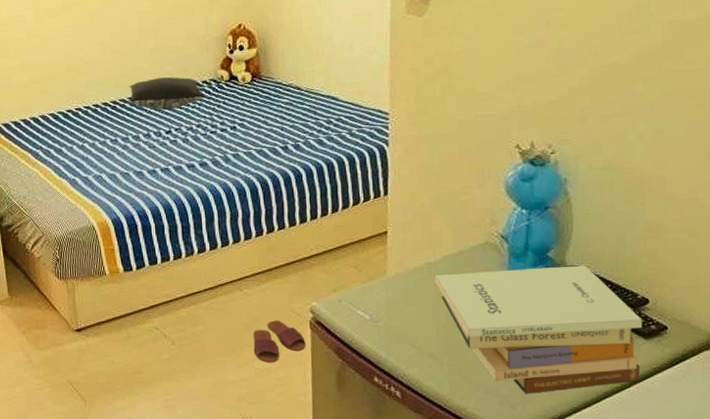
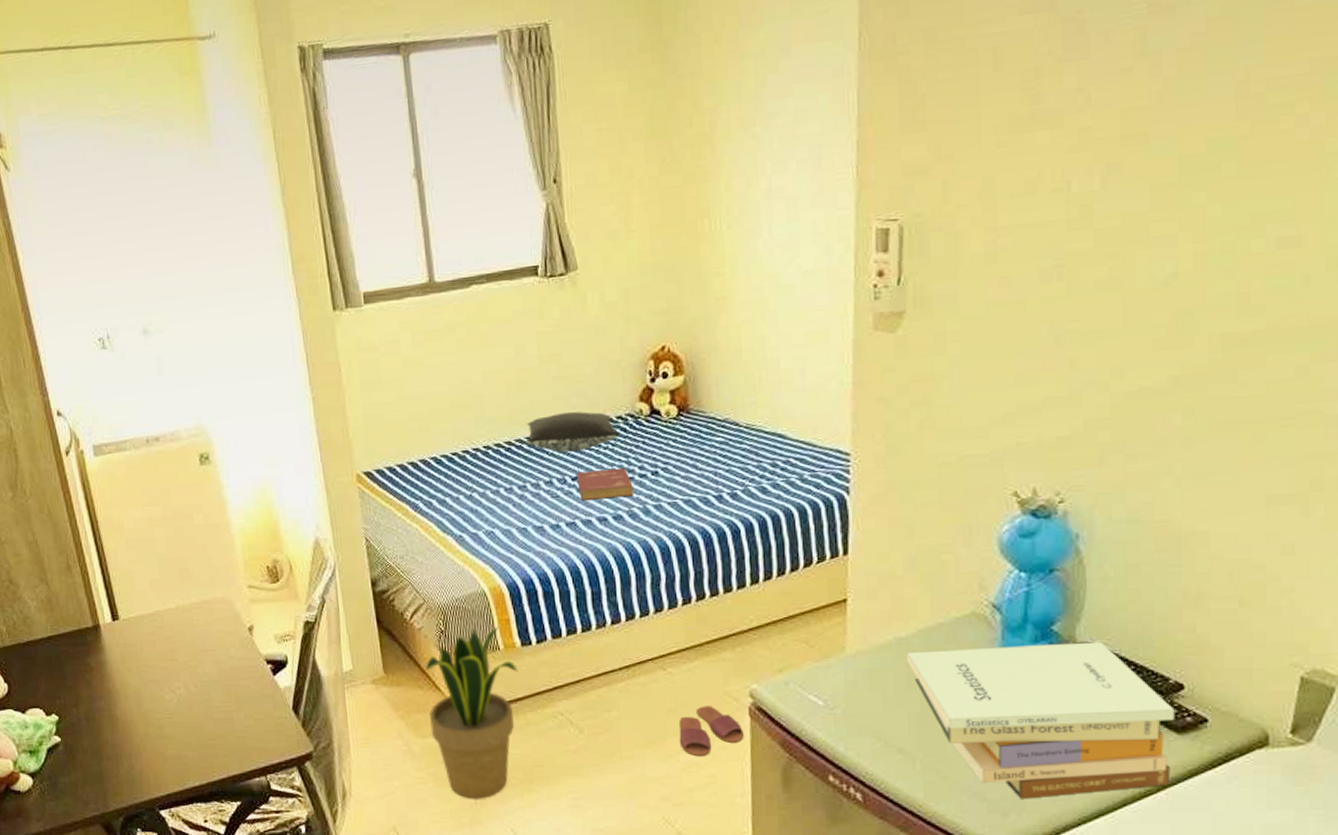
potted plant: none [43,255,121,402] -> present [425,627,518,799]
book: none [170,123,216,150] -> present [577,467,634,500]

